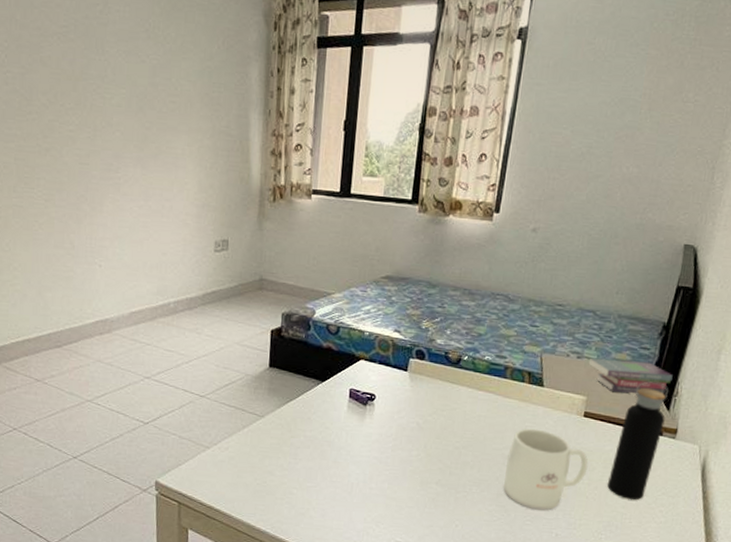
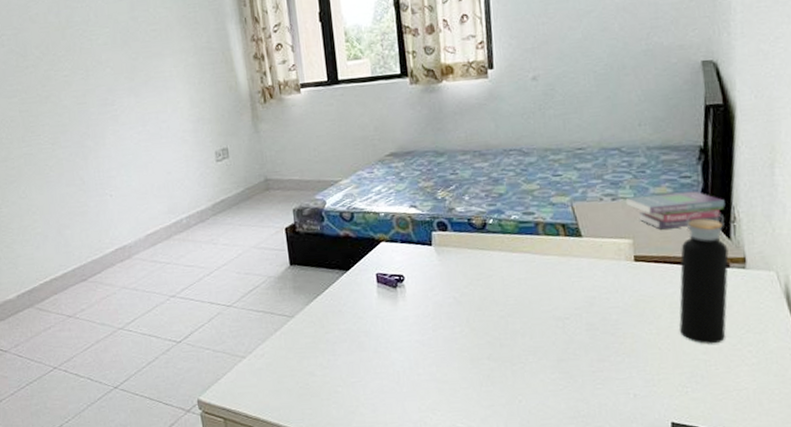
mug: present [504,428,588,511] -> none [559,282,653,371]

